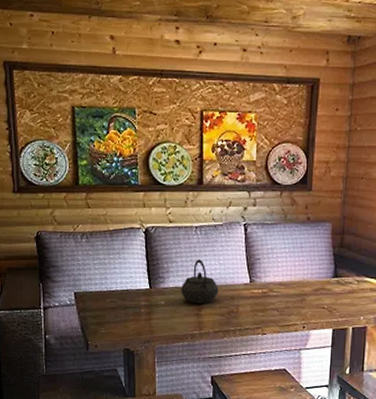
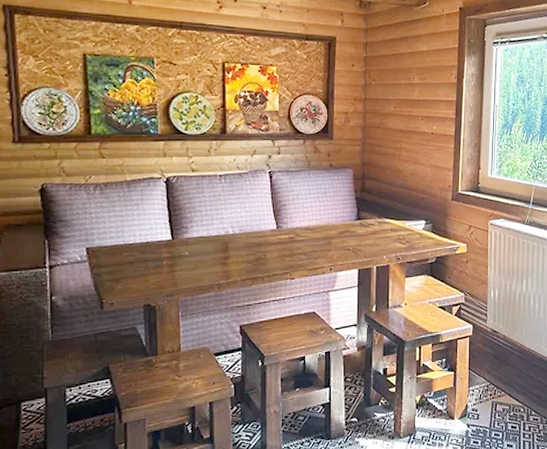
kettle: present [180,259,219,304] -> none [205,207,245,253]

